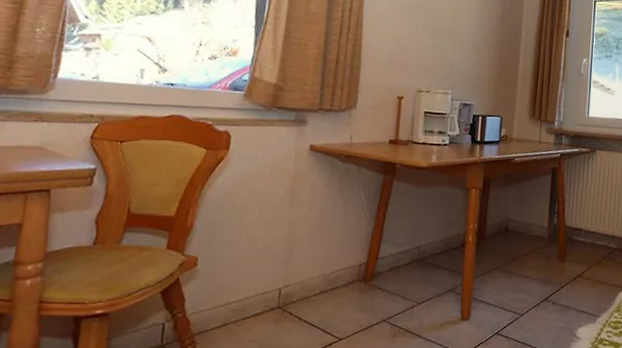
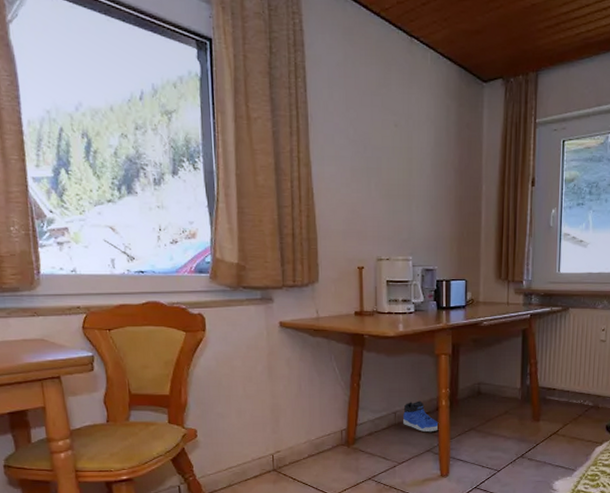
sneaker: none [427,235,465,270] -> present [403,401,440,433]

